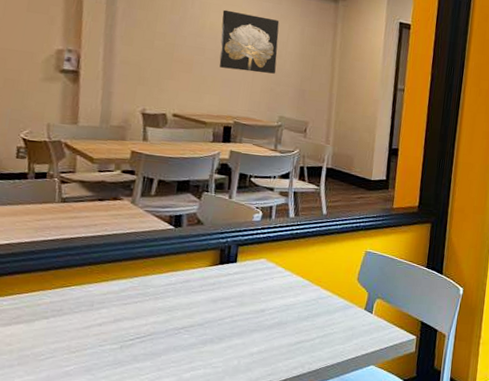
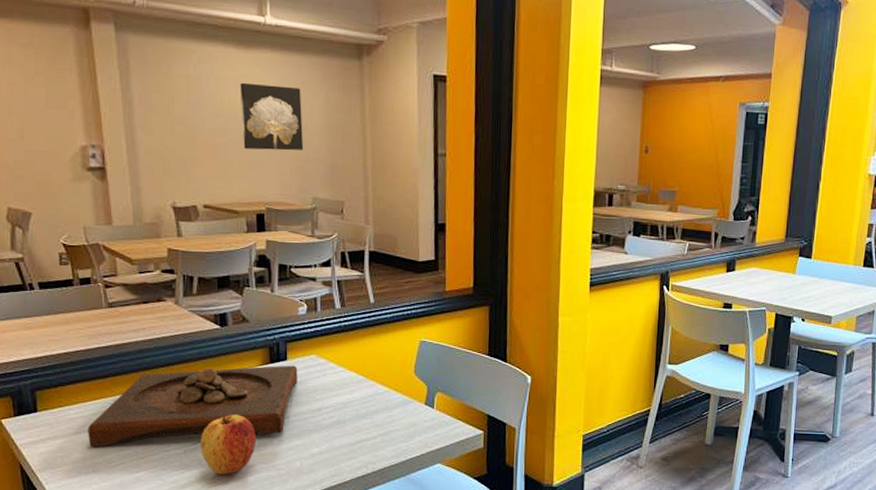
wooden tray: none [18,266,246,339] -> present [88,365,298,446]
apple: none [137,312,197,371] -> present [200,415,257,475]

